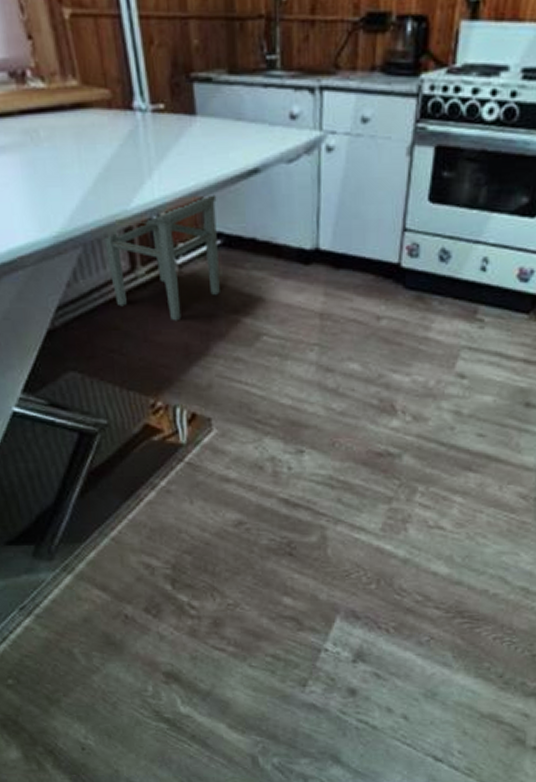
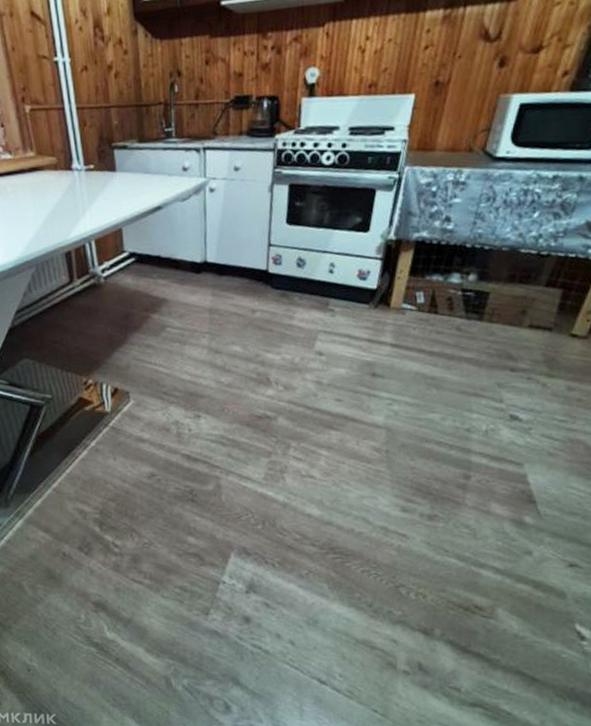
stool: present [104,193,220,321] -> none [51,225,135,319]

